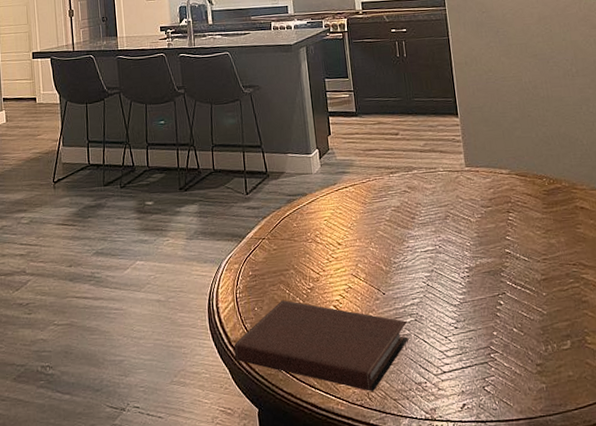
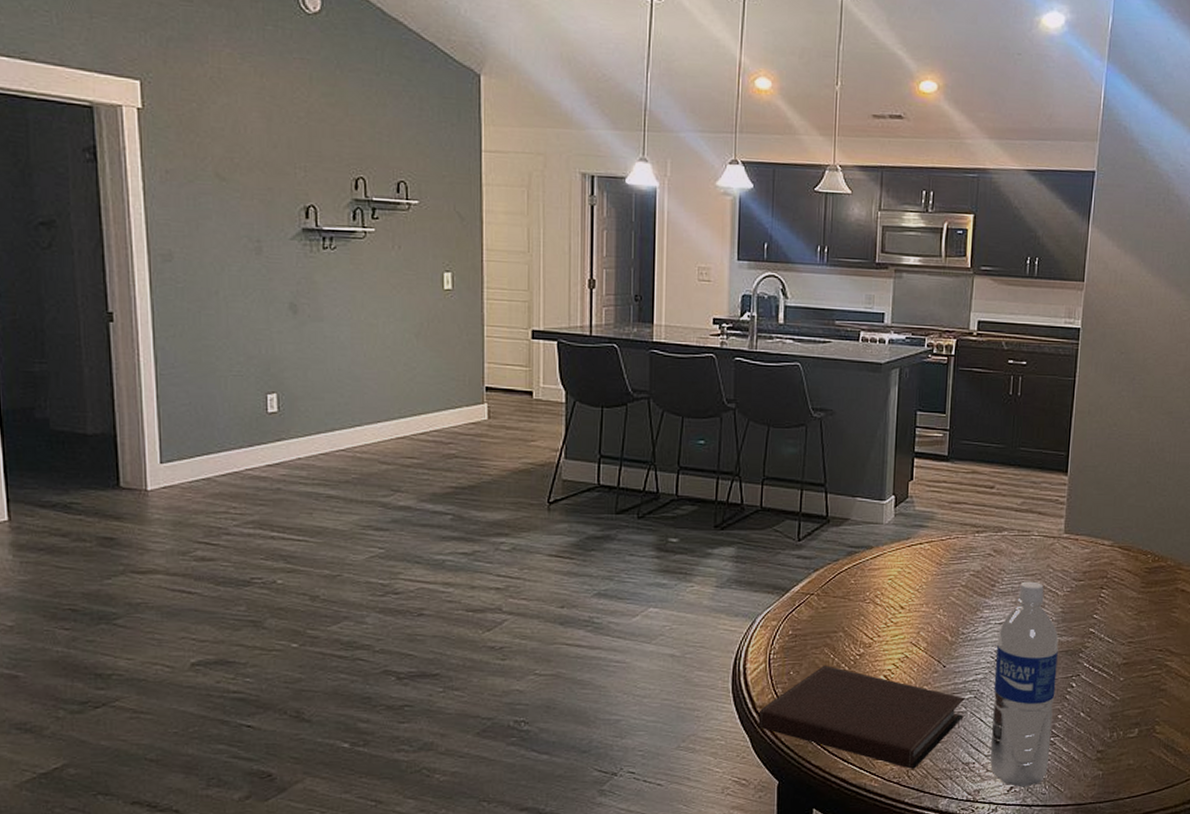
water bottle: none [425,211,494,404] -> present [990,581,1059,787]

